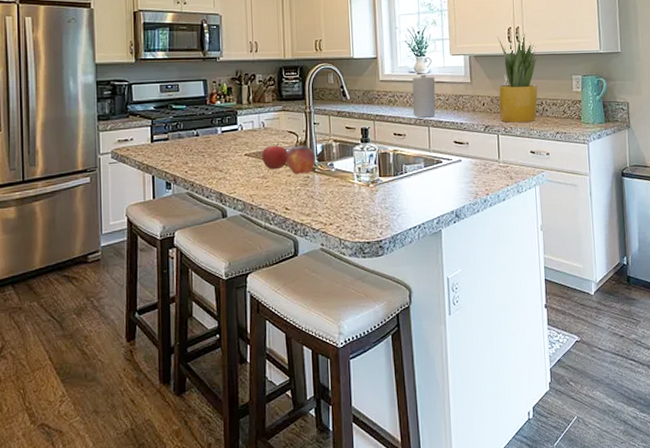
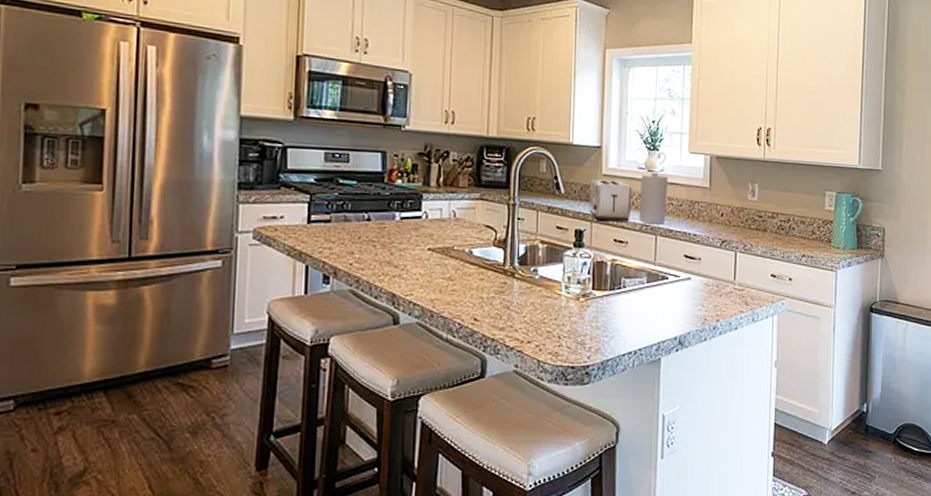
fruit: present [262,143,288,170] -> none [449,238,482,271]
fruit: present [285,145,316,175] -> none [479,242,517,280]
toaster: none [370,84,406,119] -> present [589,179,632,223]
planter: present [497,33,538,123] -> none [740,136,788,241]

